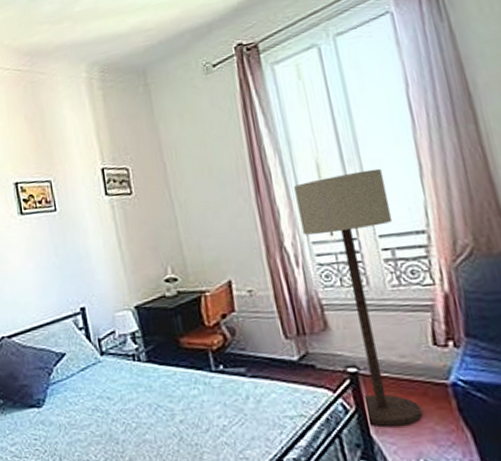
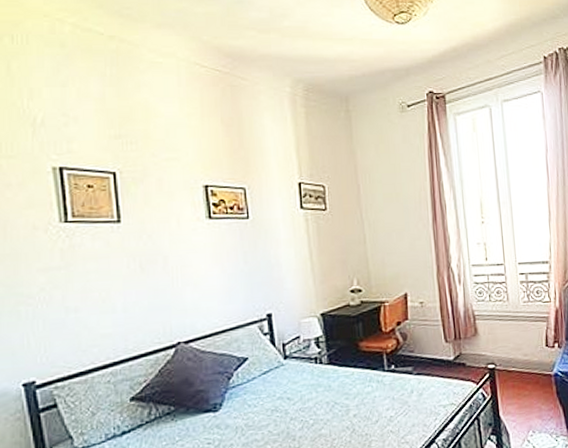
floor lamp: present [294,168,423,426] -> none [463,211,535,409]

